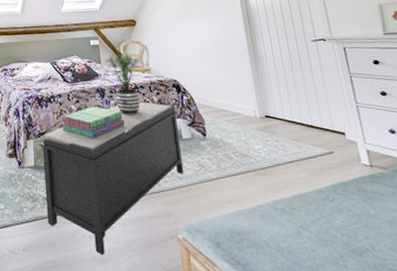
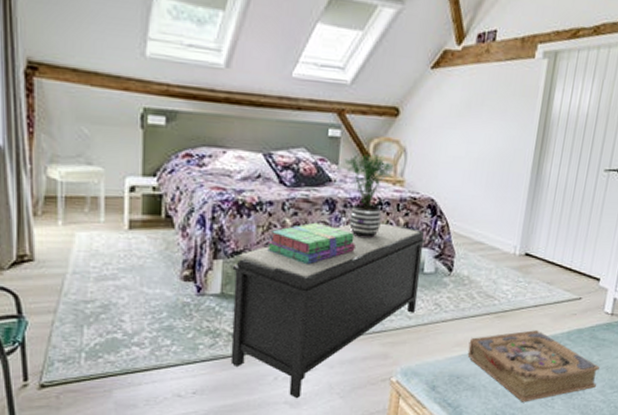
book: none [238,185,385,261] -> present [467,330,601,402]

